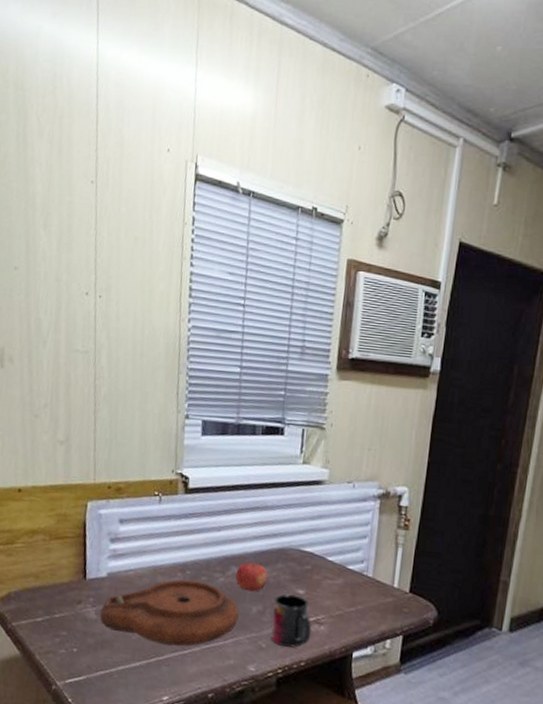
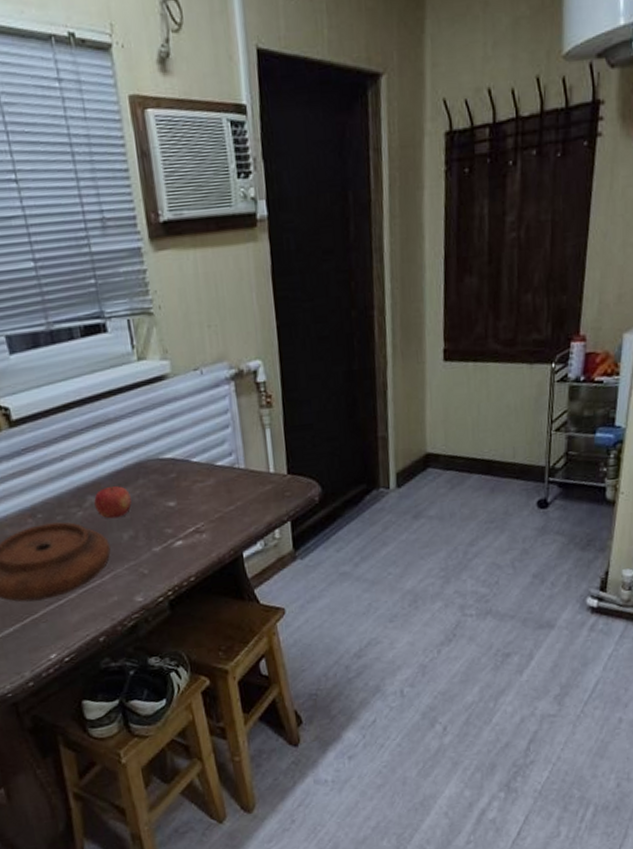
mug: present [271,593,312,648] -> none [144,508,195,567]

